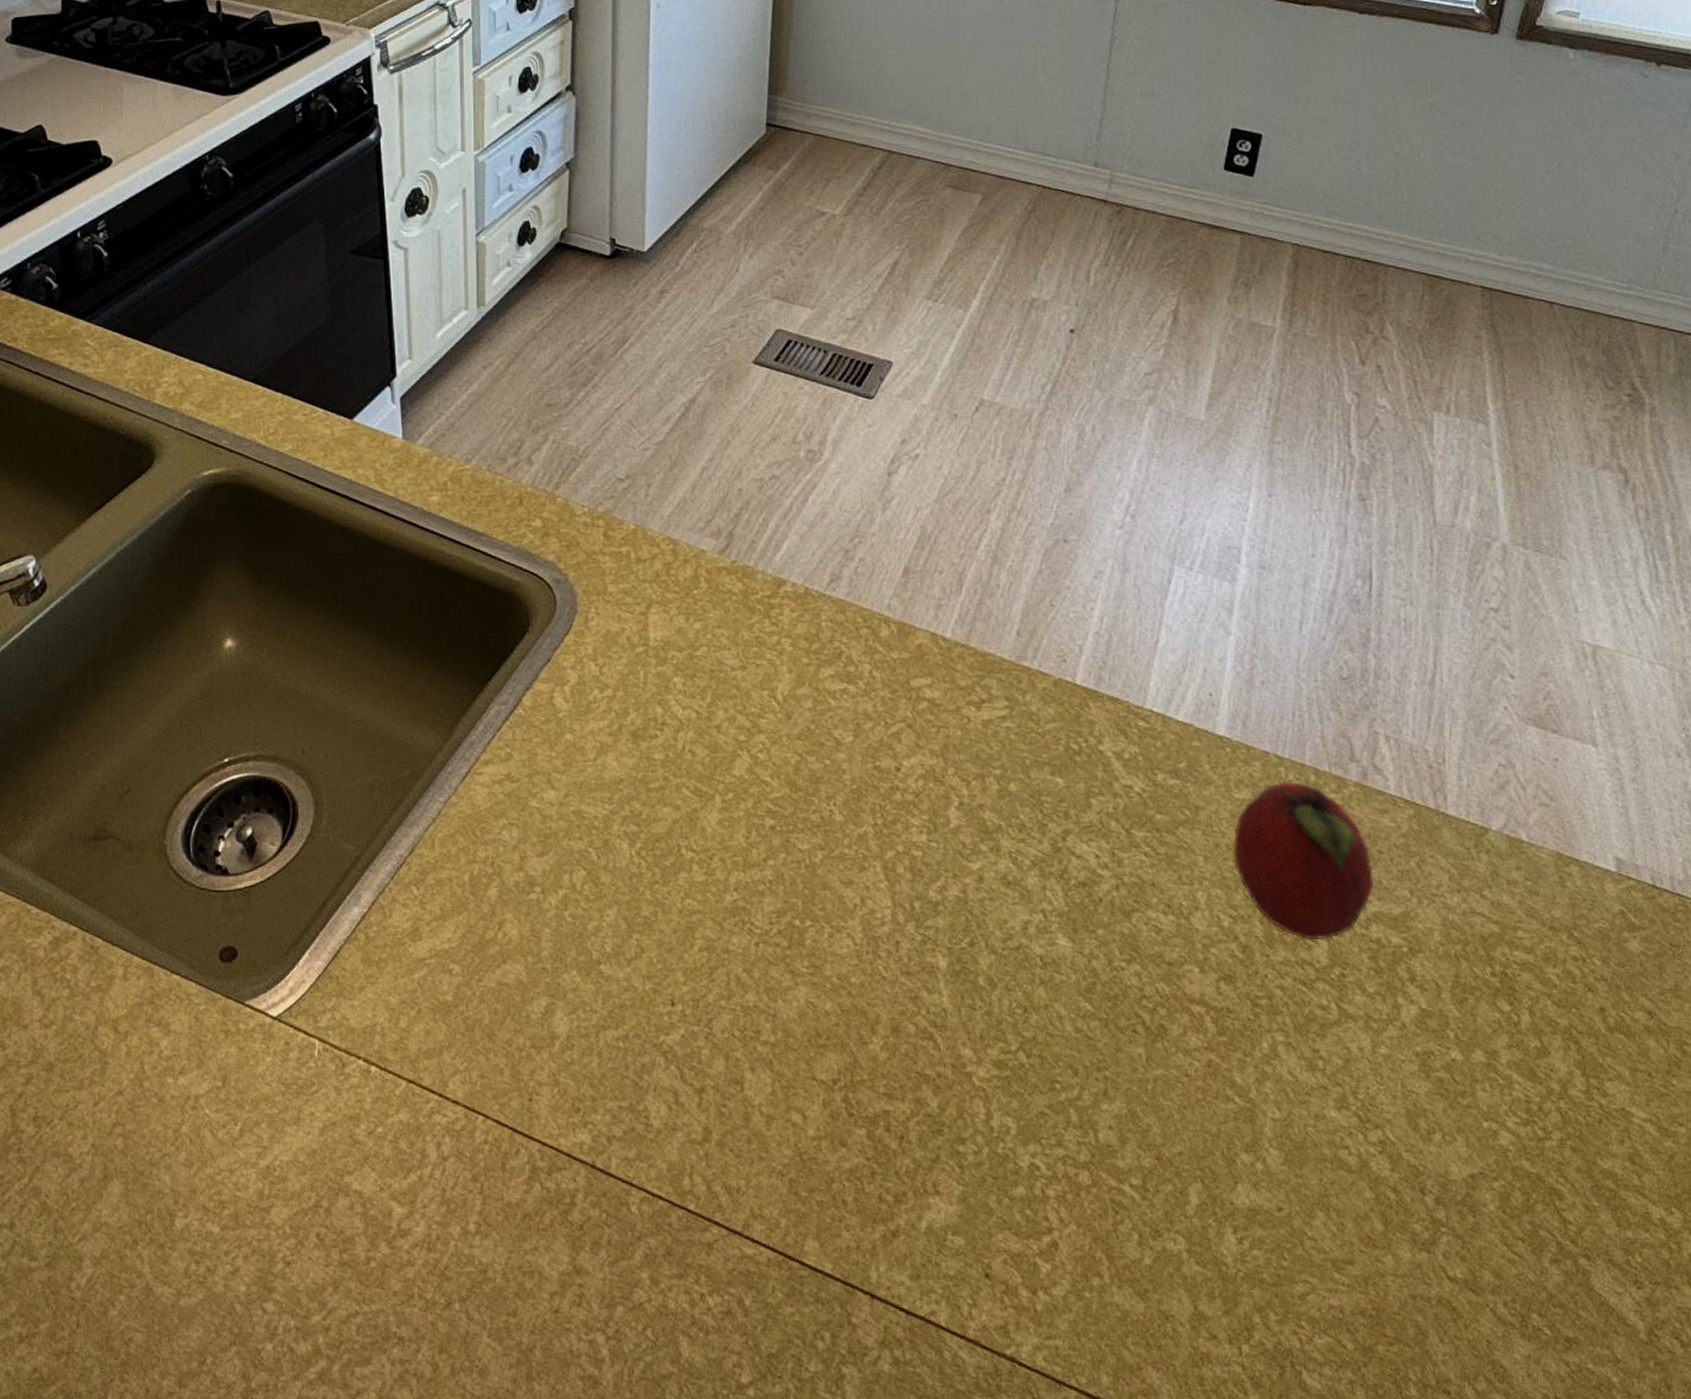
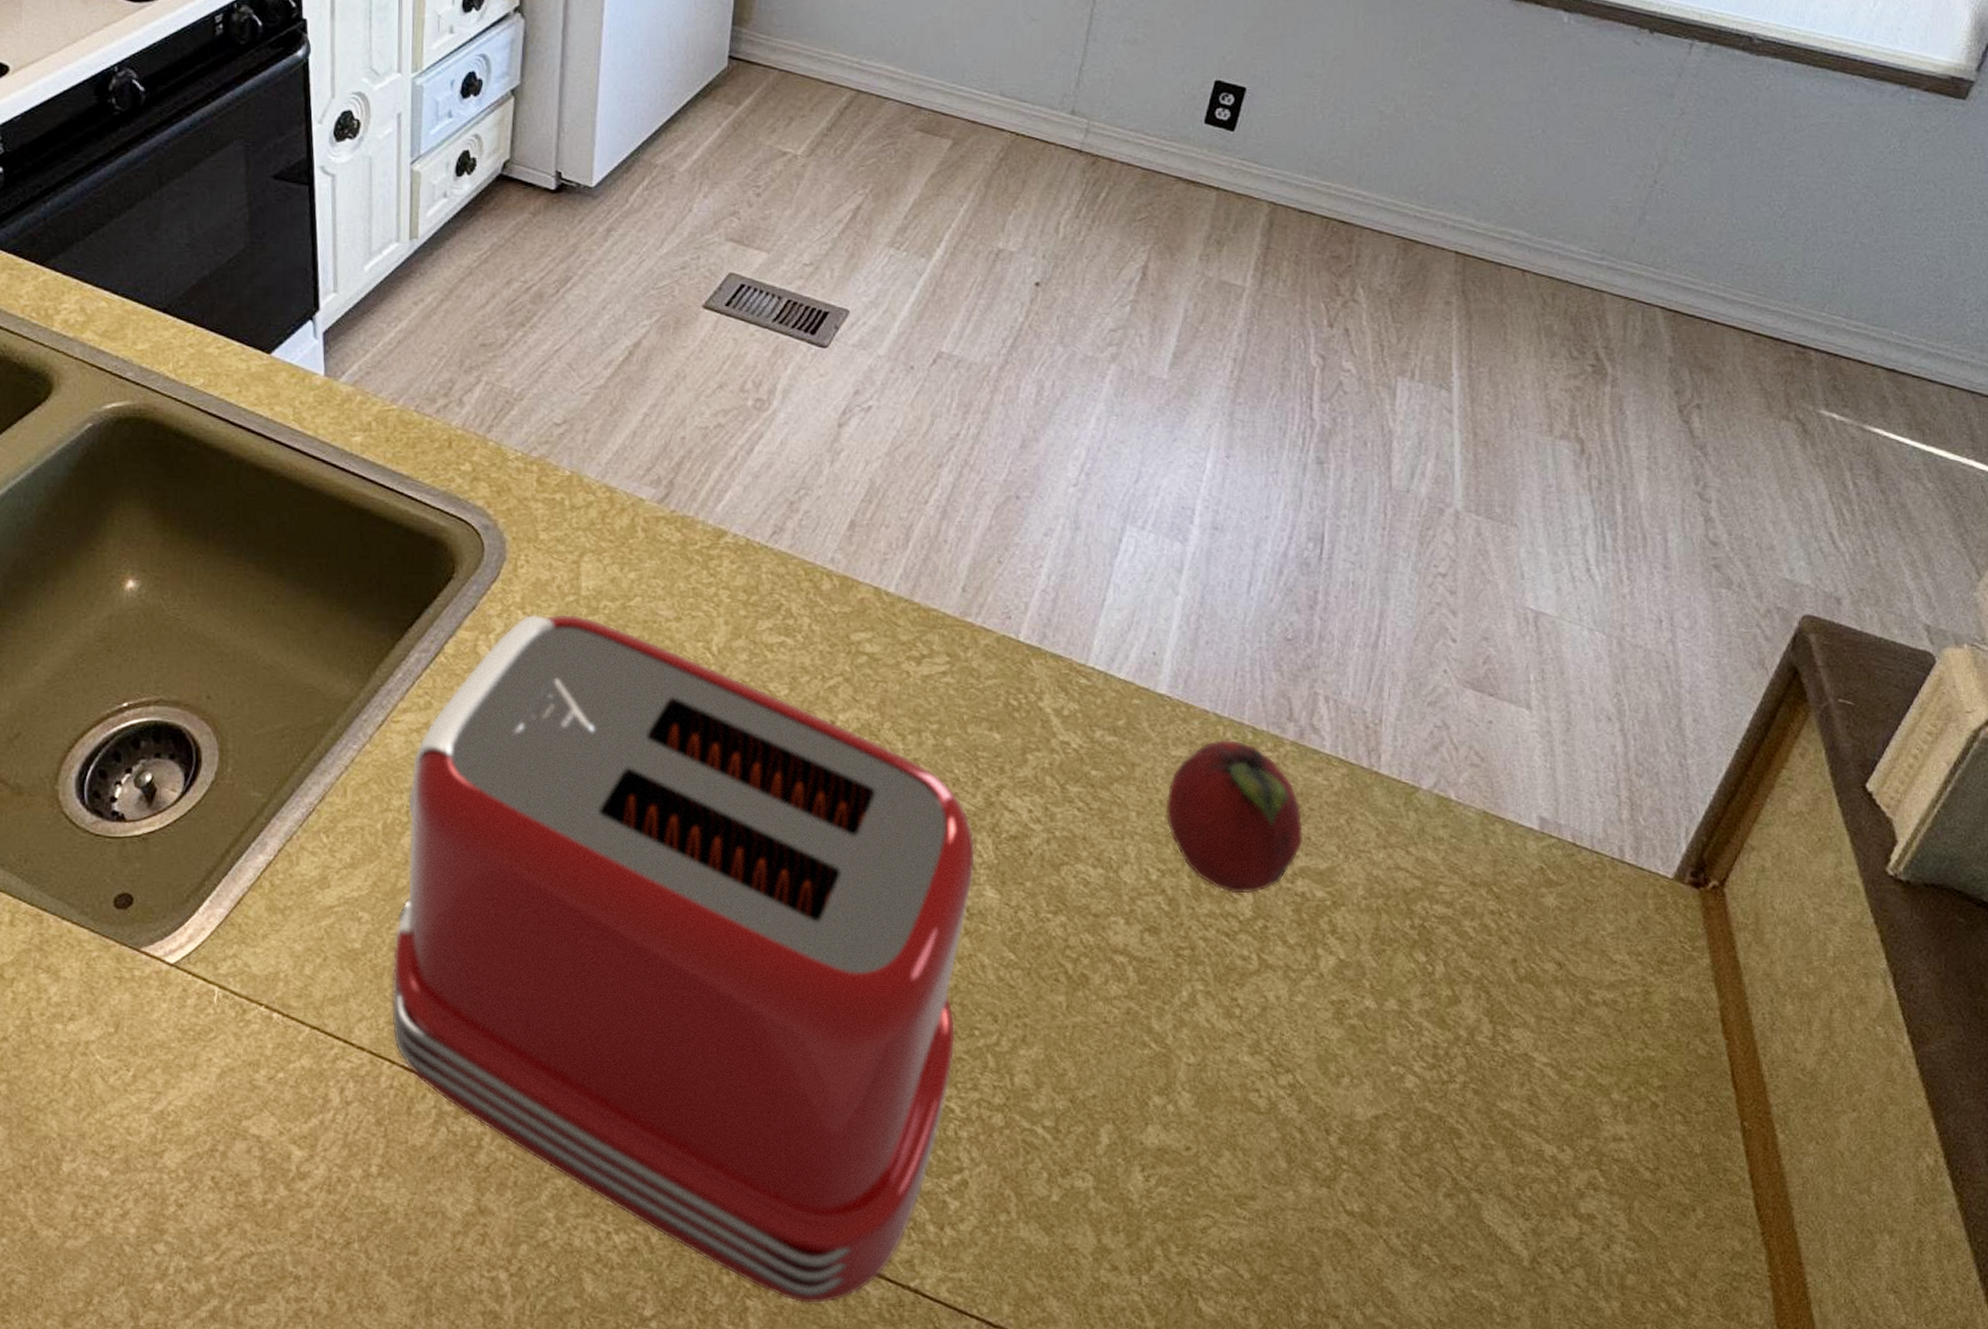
toaster: none [483,664,1047,1372] -> present [390,613,976,1304]

